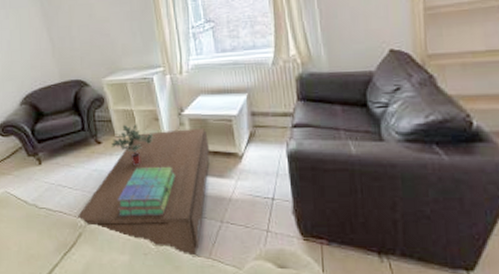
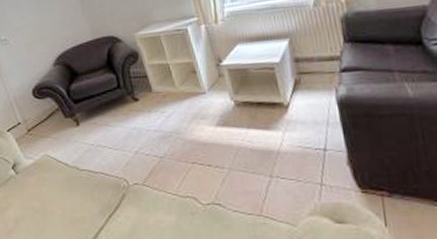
coffee table: present [77,127,209,257] -> none [119,77,253,215]
potted plant: present [111,125,155,165] -> none [149,79,194,121]
stack of books: present [118,166,175,217] -> none [160,120,218,175]

